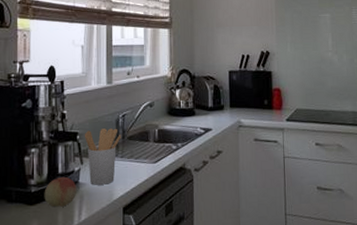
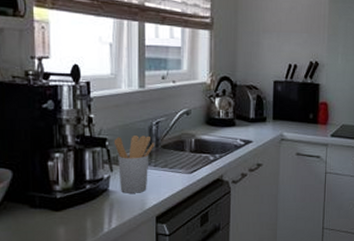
fruit: present [44,176,77,207] -> none [70,183,107,214]

